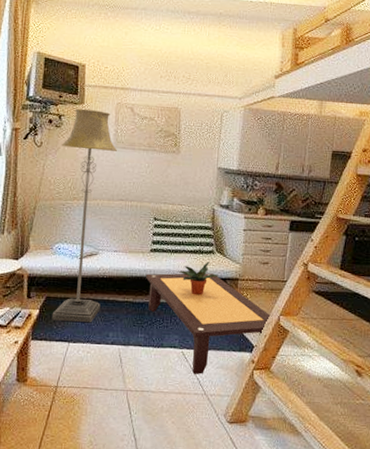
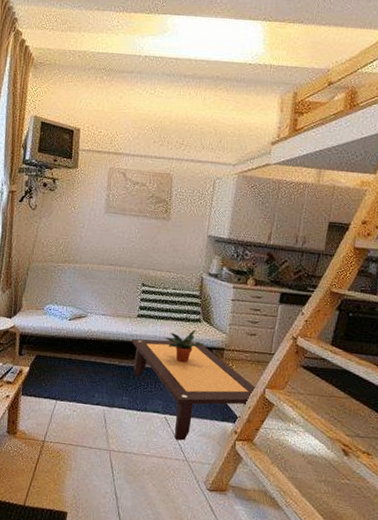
floor lamp: present [51,109,117,323] -> none [41,173,108,383]

